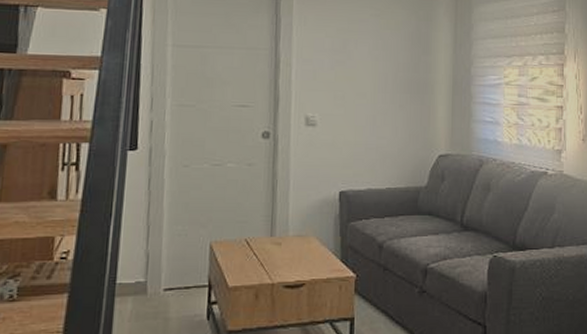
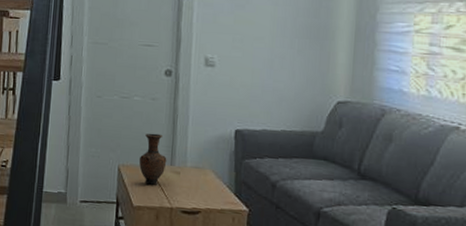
vase: none [235,202,266,261] -> present [139,133,167,185]

